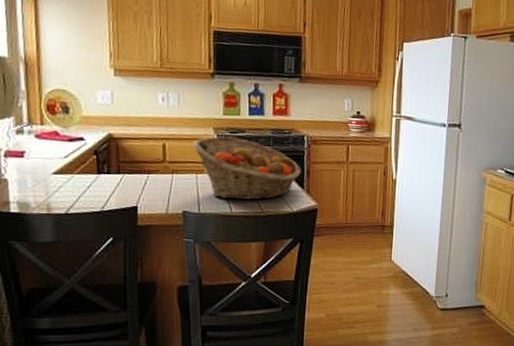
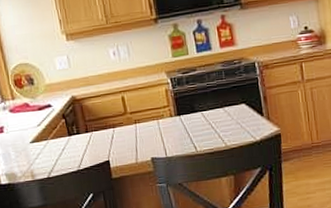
fruit basket: present [192,136,301,200] -> none [148,77,258,139]

